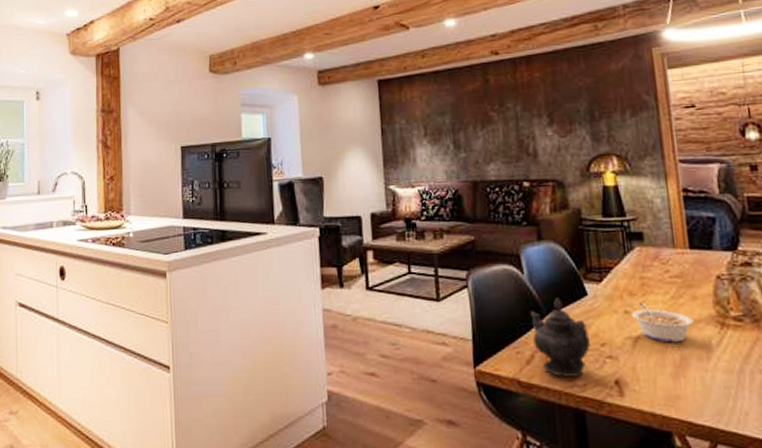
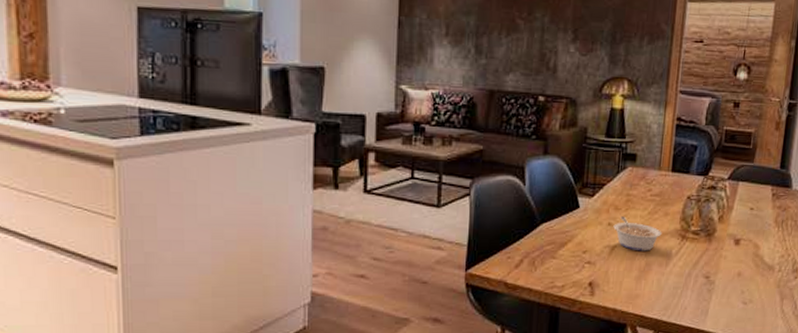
teapot: present [530,298,591,377] -> none [524,209,575,279]

